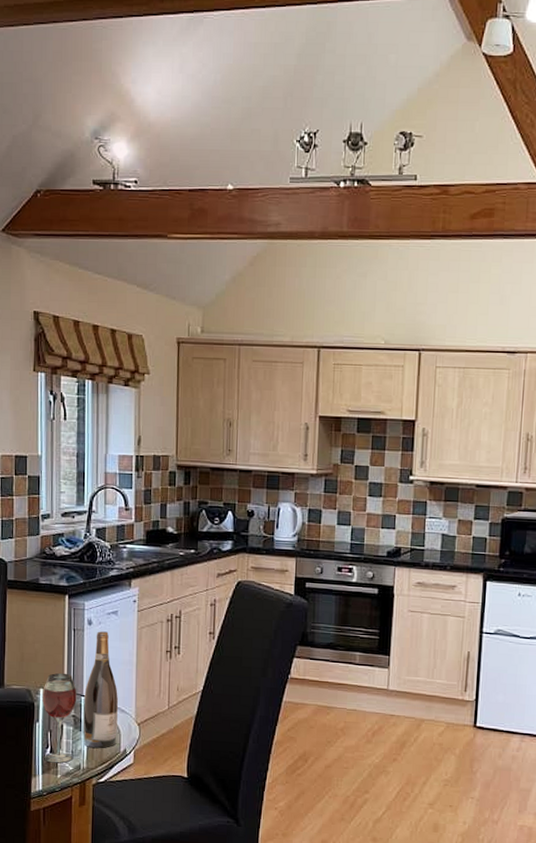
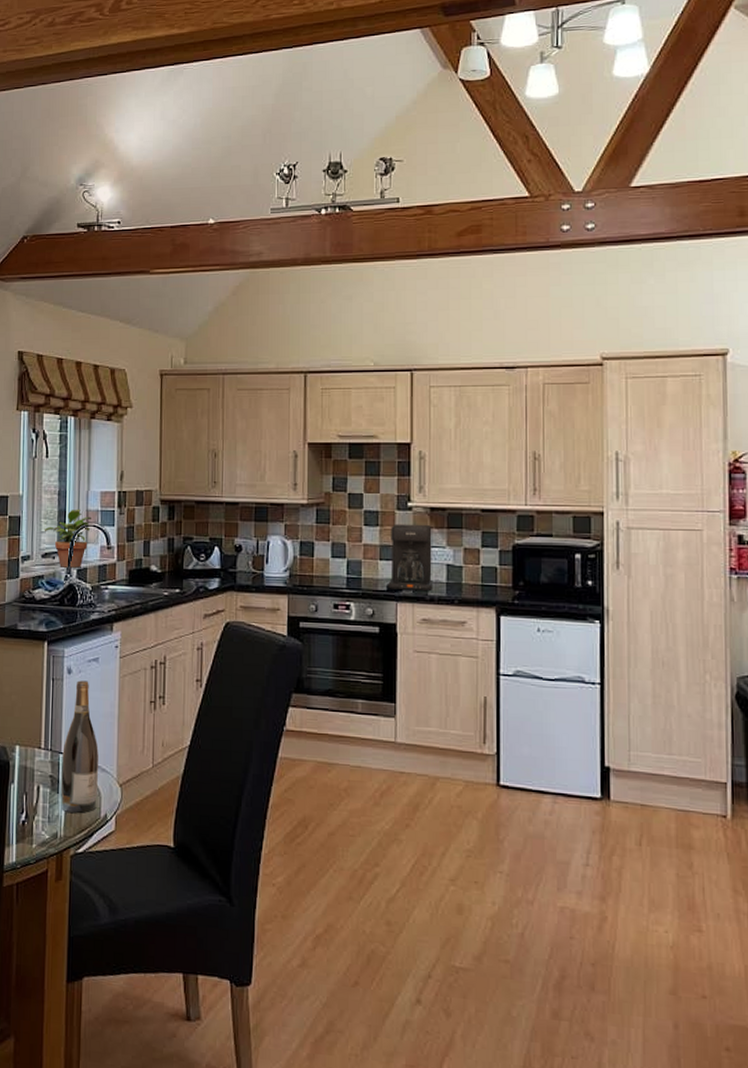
wineglass: present [42,673,77,763] -> none [18,727,55,831]
potted plant: none [63,471,111,527] -> present [44,509,92,568]
coffee maker: none [388,495,431,558] -> present [388,524,432,592]

